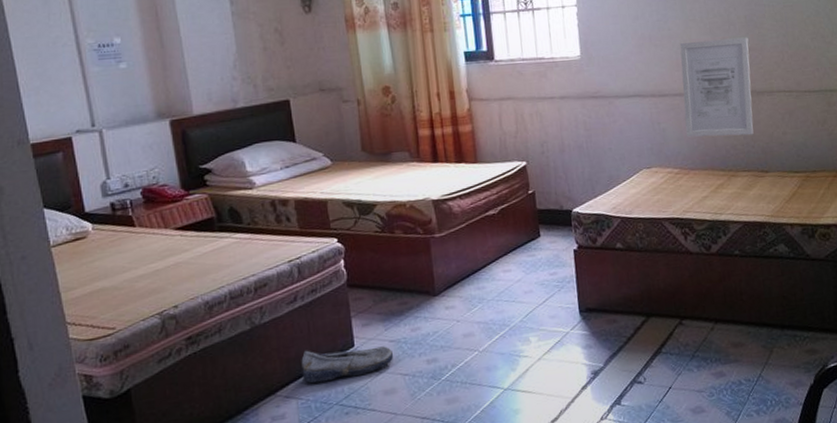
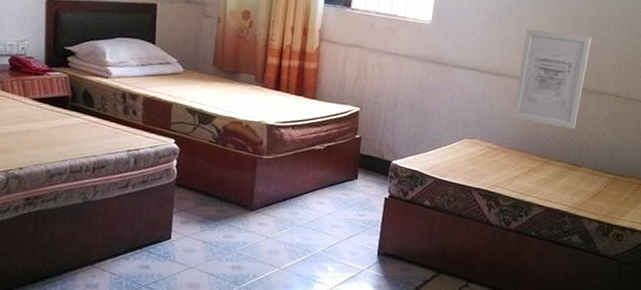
shoe: present [301,346,394,384] -> none [119,233,204,266]

